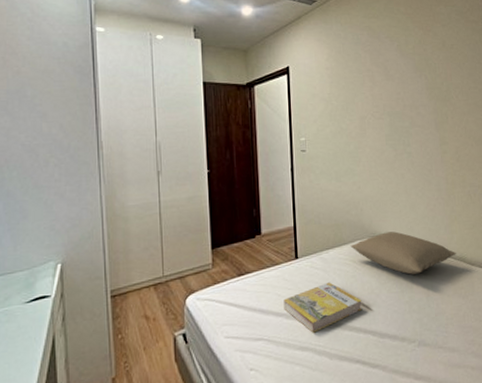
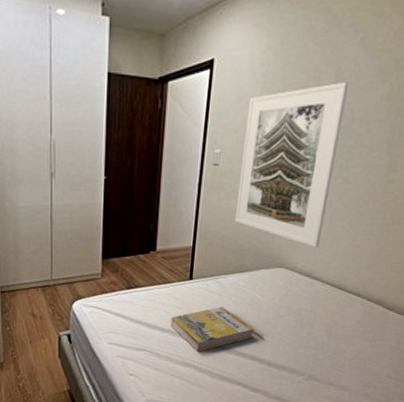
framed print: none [322,78,402,215] -> present [234,81,350,247]
pillow: present [350,231,456,275] -> none [252,264,374,311]

